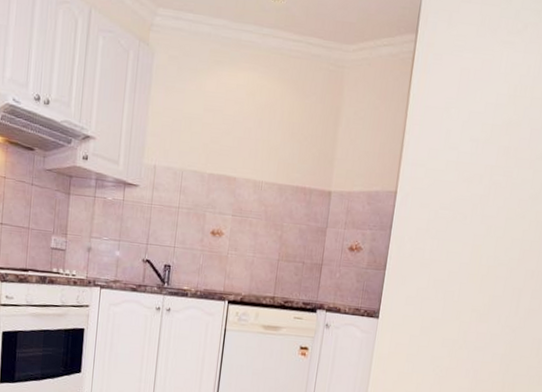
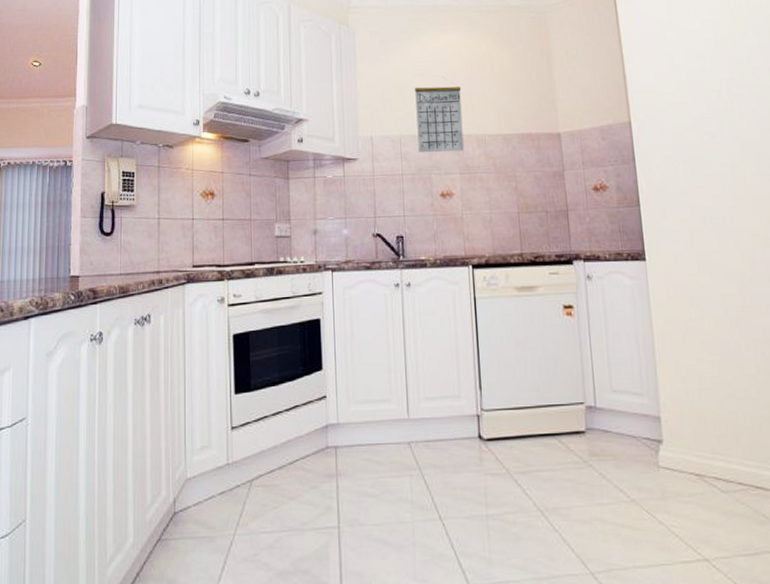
calendar: none [198,122,249,194] -> present [415,86,464,153]

